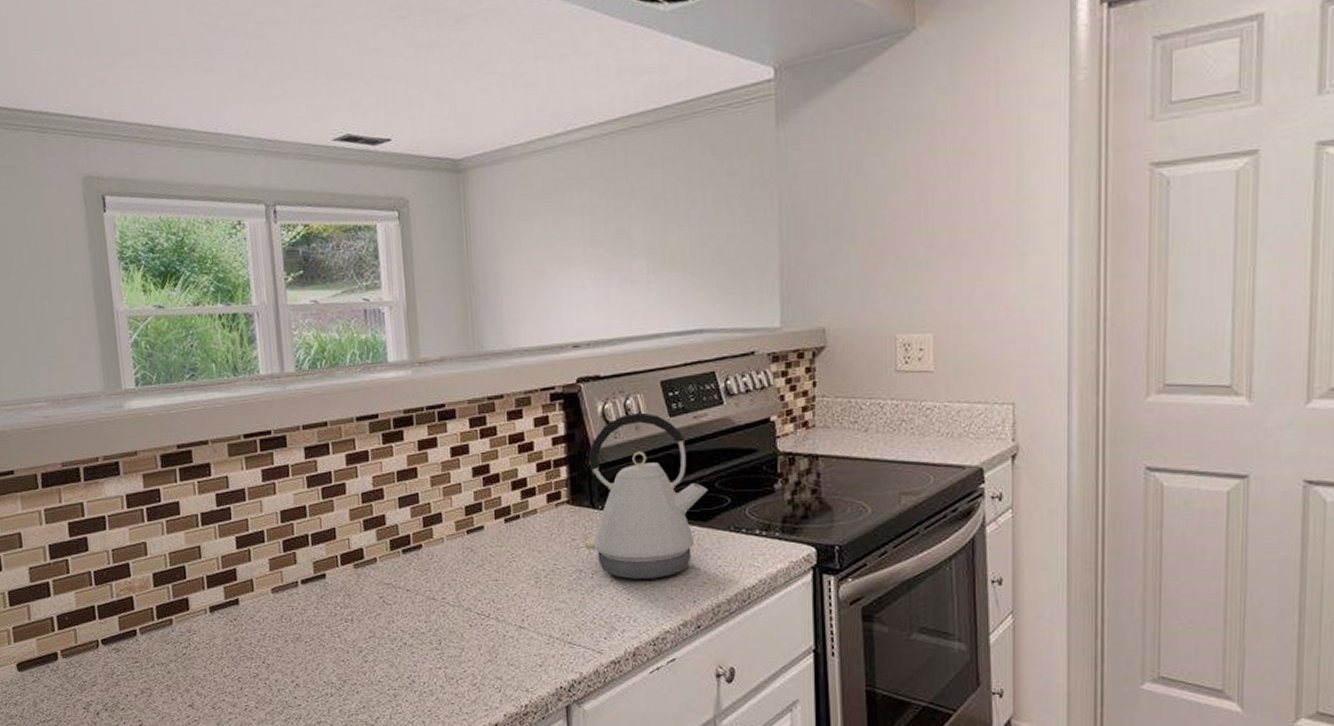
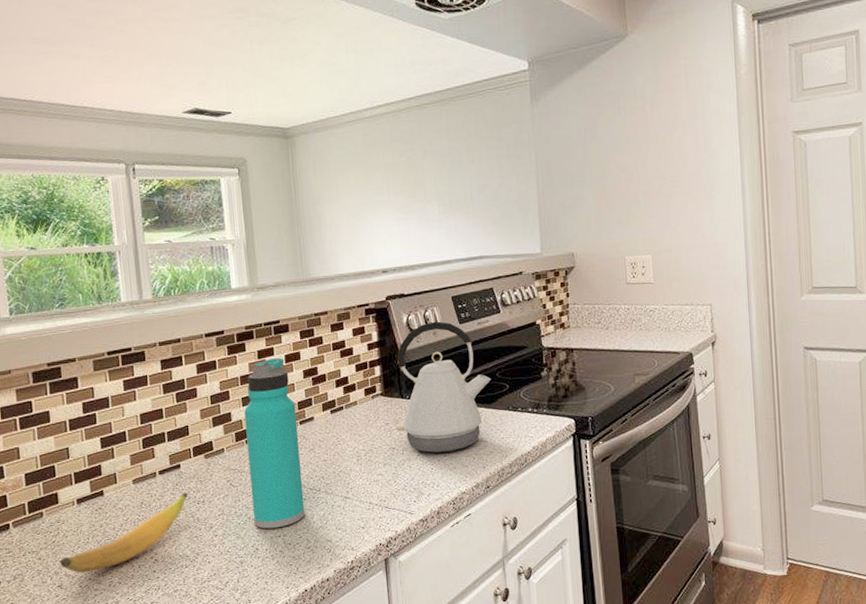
banana: none [190,607,335,693] -> present [59,492,189,573]
water bottle: none [401,449,471,658] -> present [244,357,305,529]

